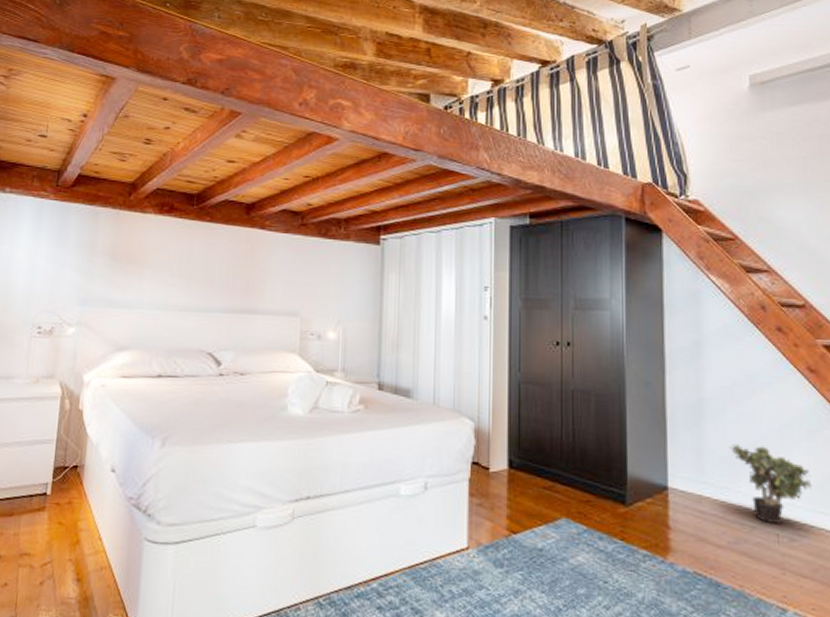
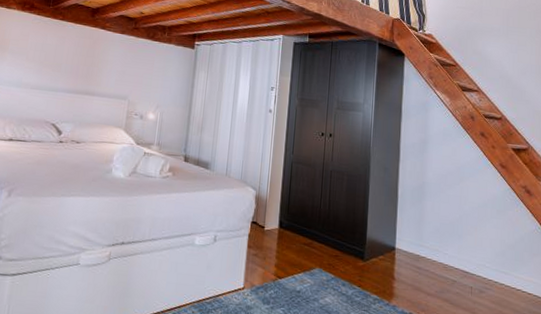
potted plant: present [729,444,812,524] -> none [441,218,498,279]

